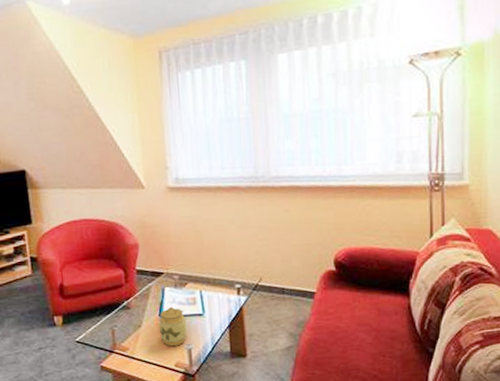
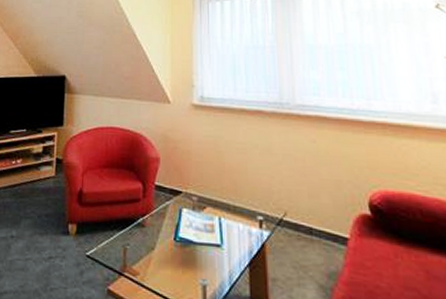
jar: present [159,306,187,347] -> none [173,231,203,280]

